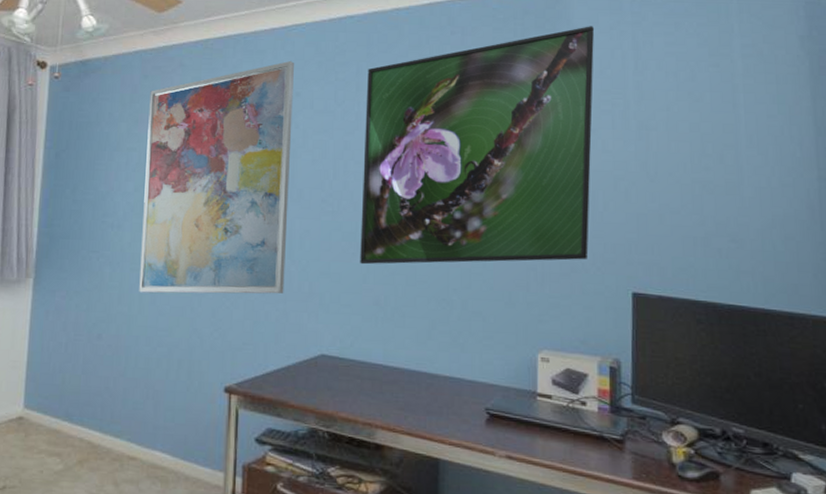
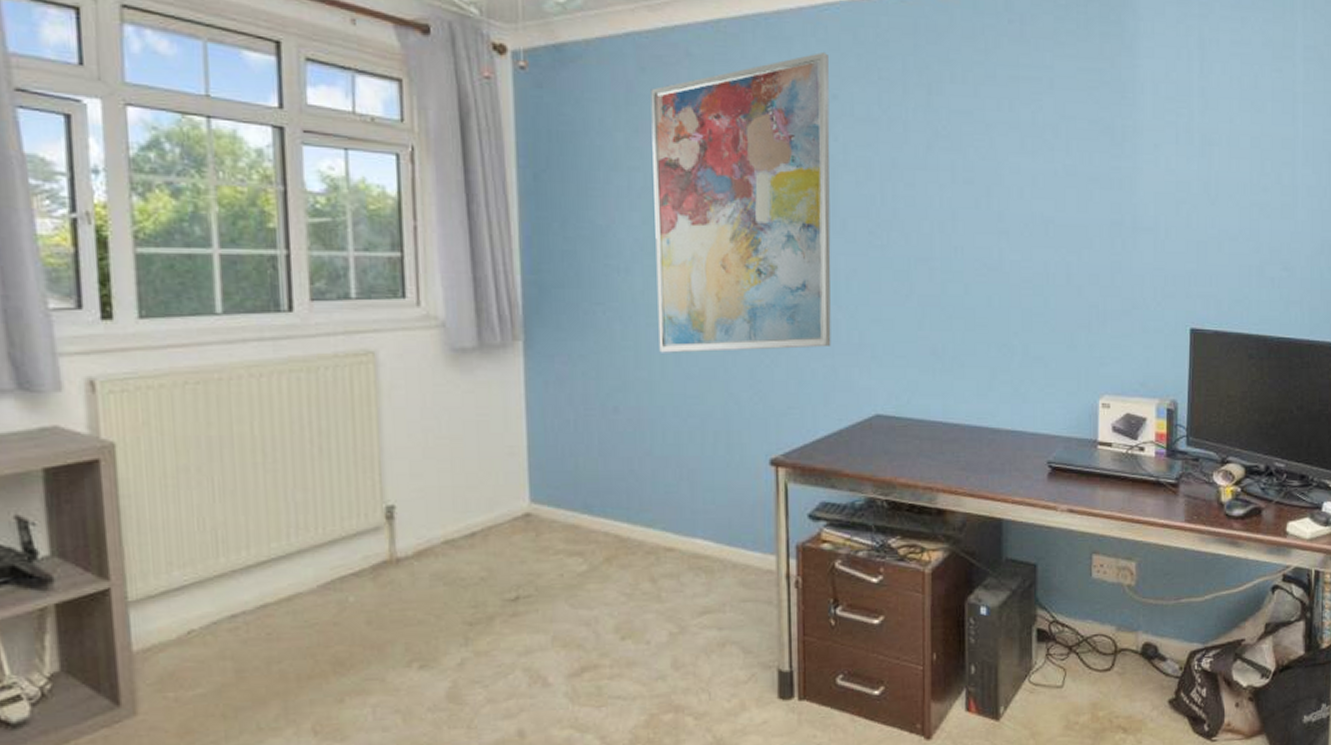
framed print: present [360,26,595,265] -> none [913,18,1161,308]

